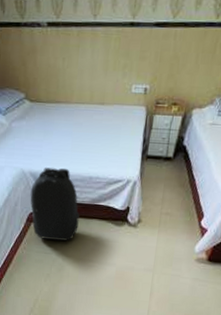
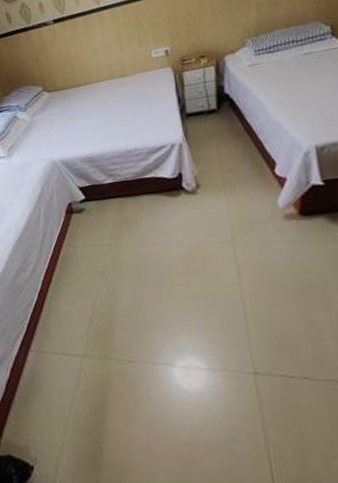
backpack: present [30,168,79,241] -> none [64,148,127,230]

